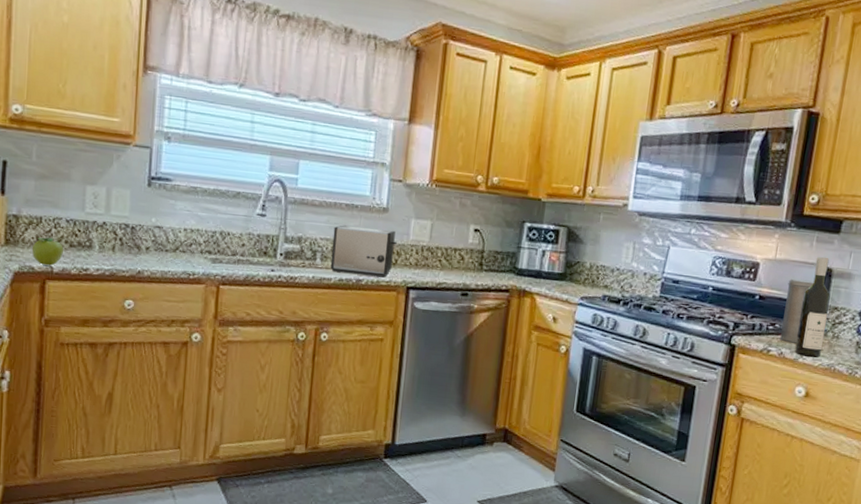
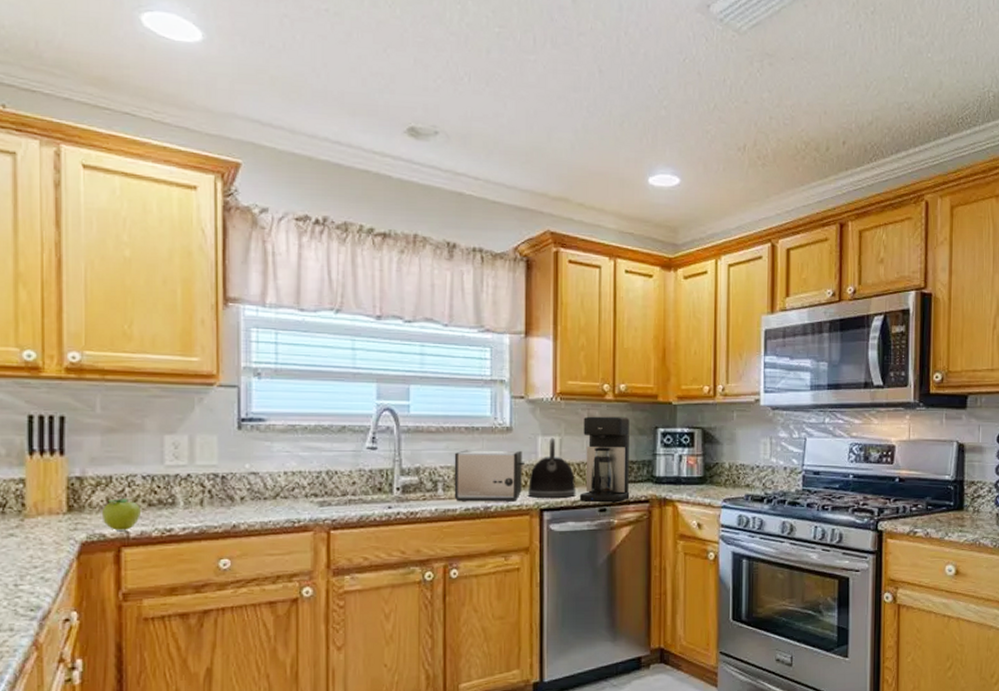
kettle: none [396,221,442,280] -> present [527,437,576,498]
coffee maker: none [443,204,499,290] -> present [579,416,630,504]
canister: present [779,278,815,345] -> none [923,458,949,523]
bottle: present [795,256,831,359] -> none [940,433,966,535]

